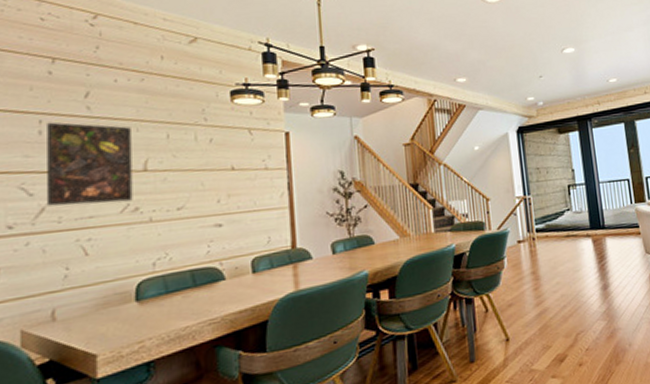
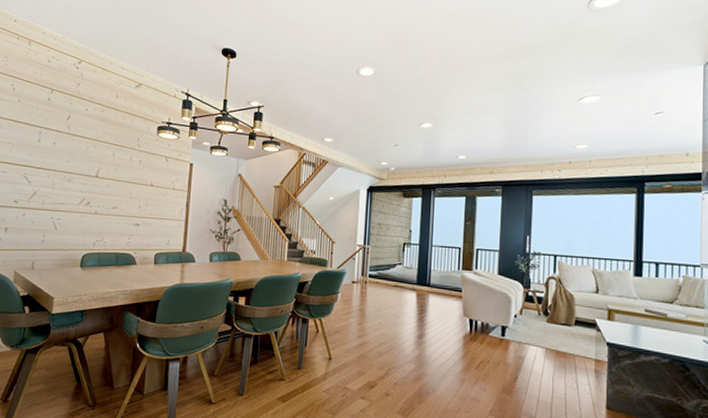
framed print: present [46,122,133,206] -> none [37,134,92,197]

